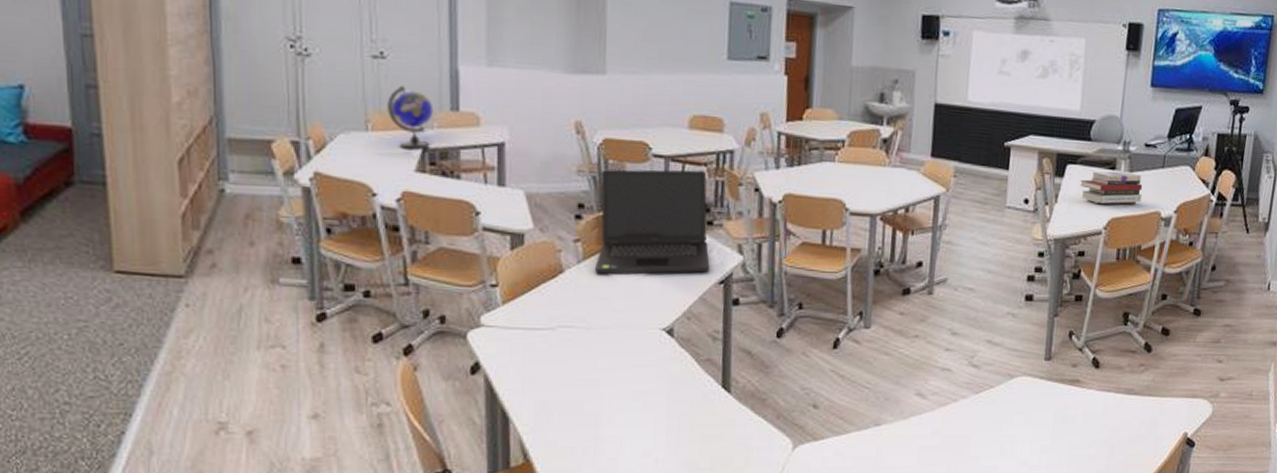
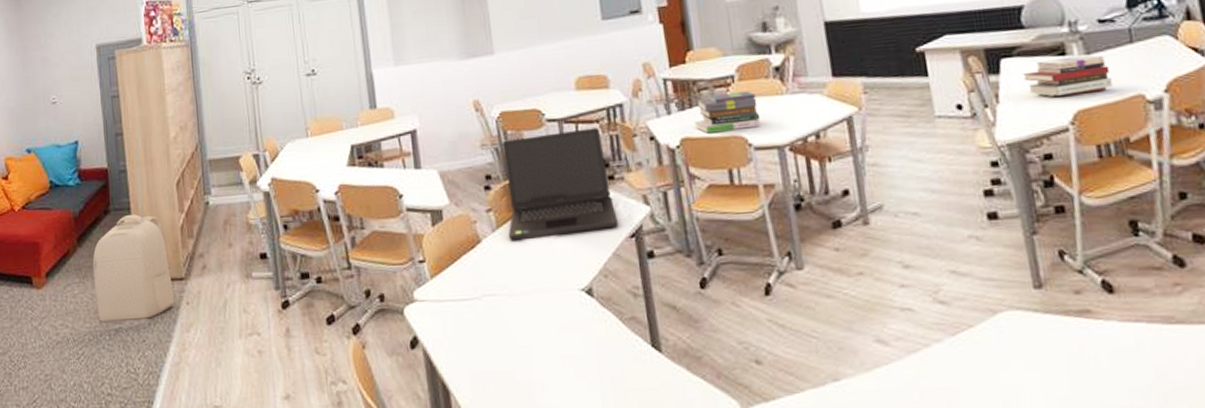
backpack: none [44,191,169,319] -> present [92,214,175,323]
globe: present [387,85,434,151] -> none [320,94,357,149]
books: none [799,156,861,194] -> present [694,91,761,134]

